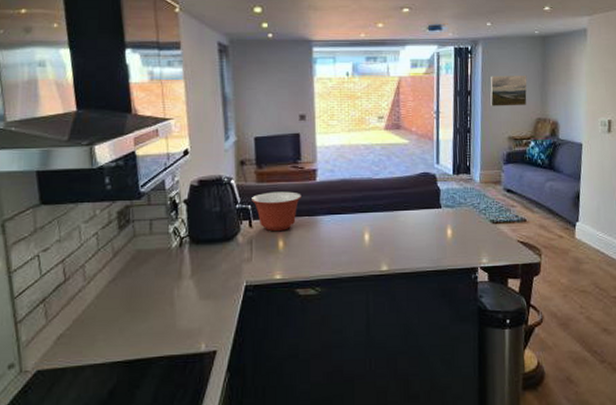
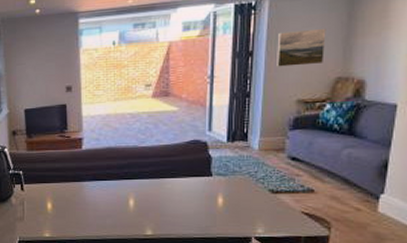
mixing bowl: present [252,191,301,232] -> none [23,159,68,195]

